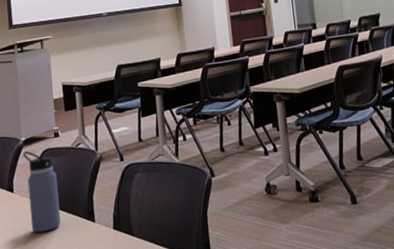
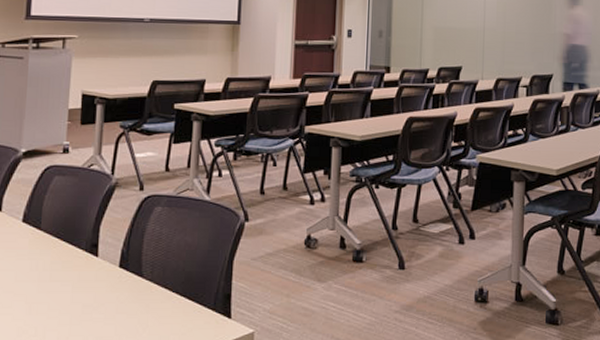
water bottle: present [23,151,61,233] -> none [18,165,59,262]

